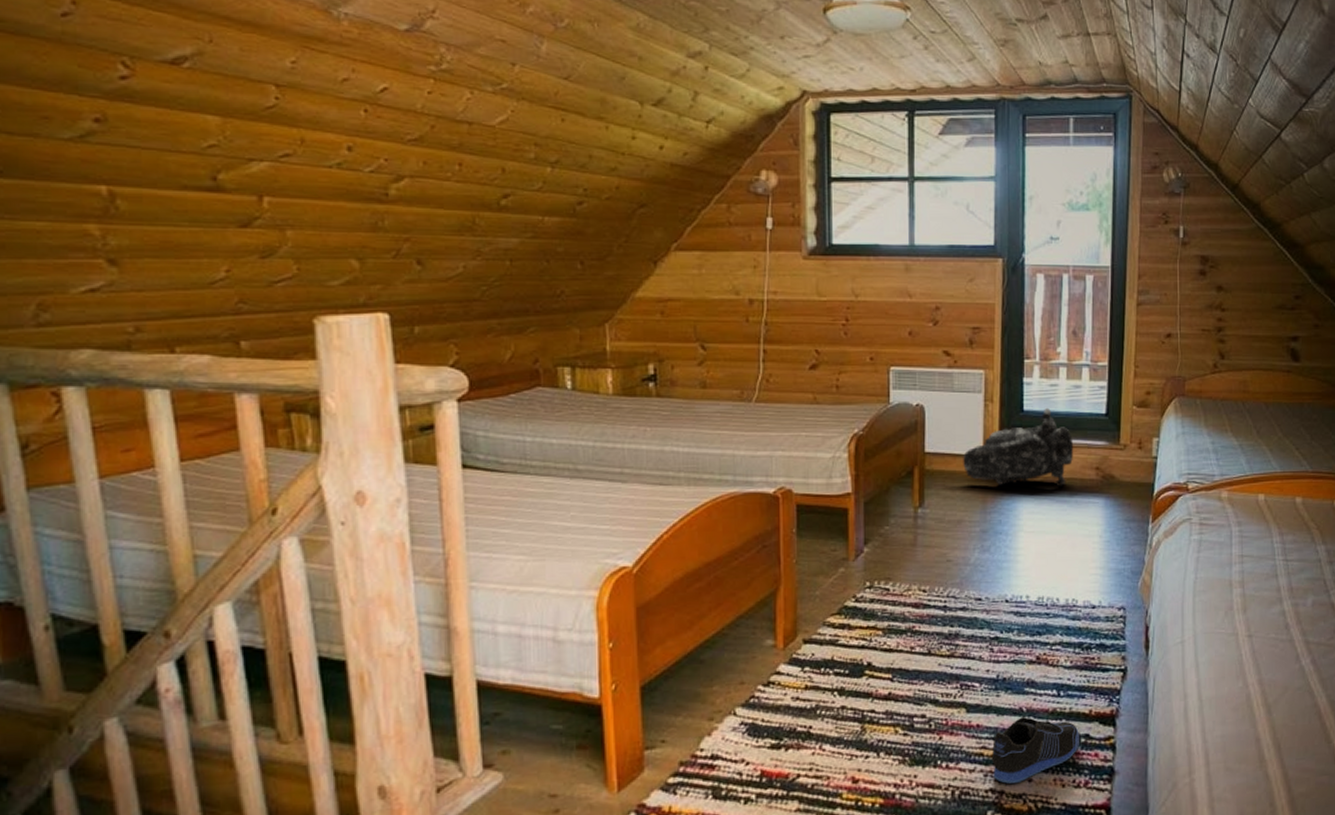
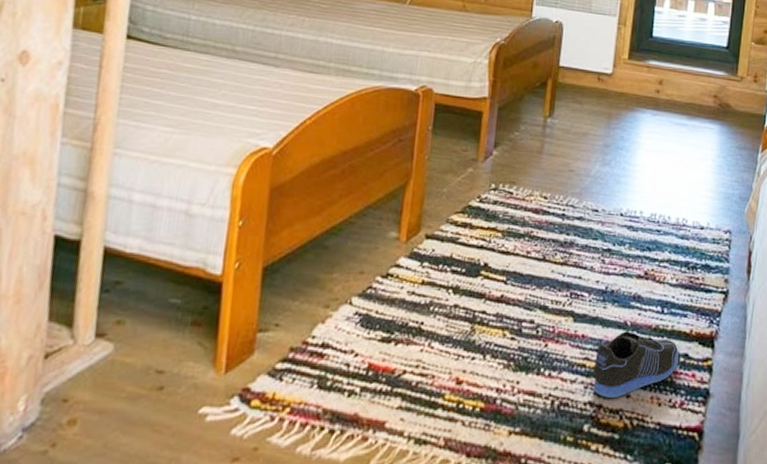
body armor: present [963,407,1074,486] -> none [593,35,696,110]

